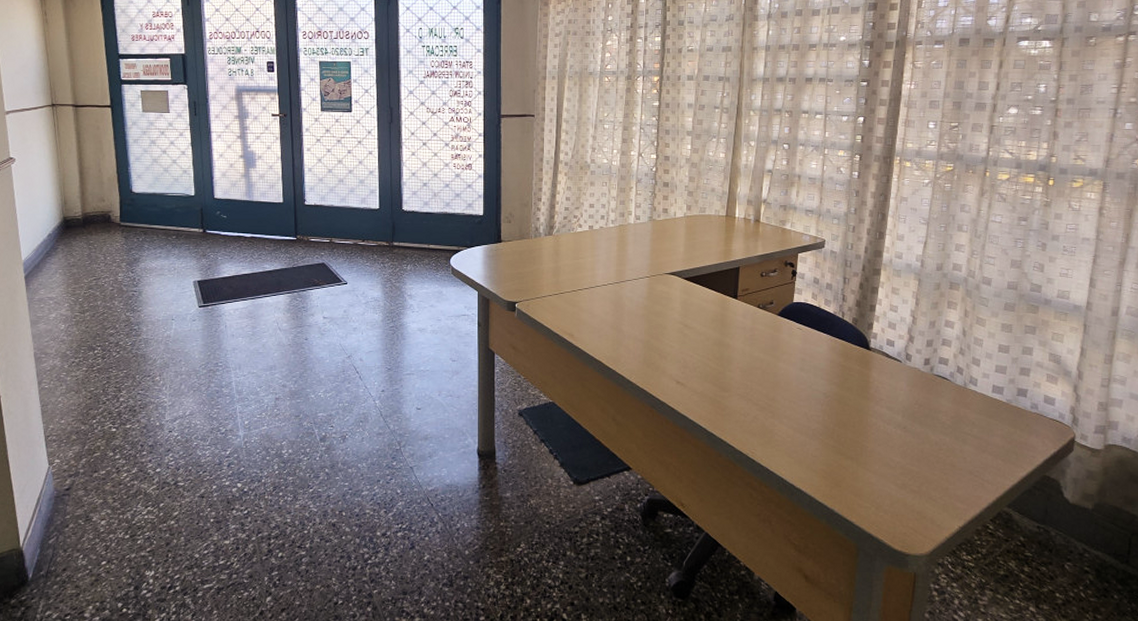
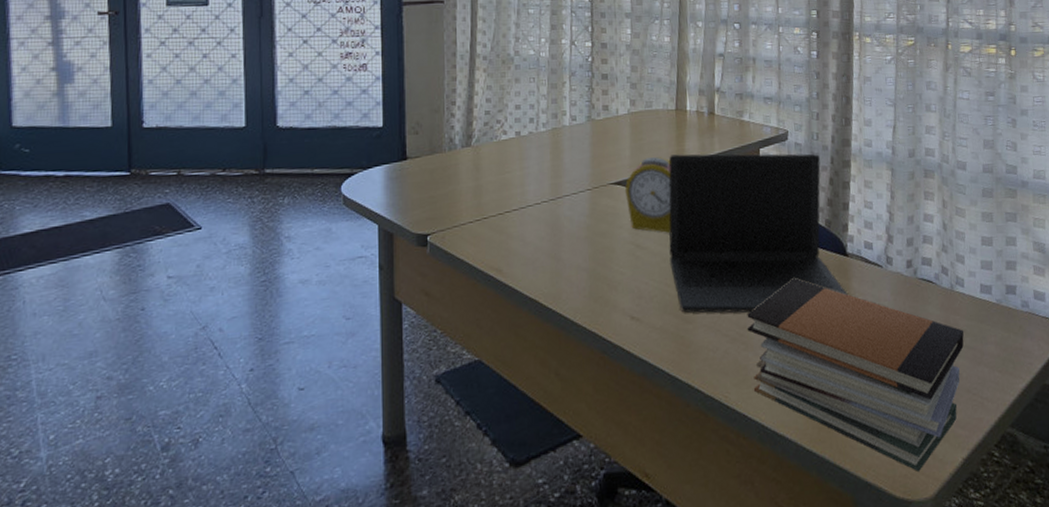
alarm clock: none [677,255,719,317] -> present [624,157,671,233]
laptop: none [712,253,867,389] -> present [668,153,848,313]
book stack: none [775,364,973,533] -> present [747,278,964,472]

